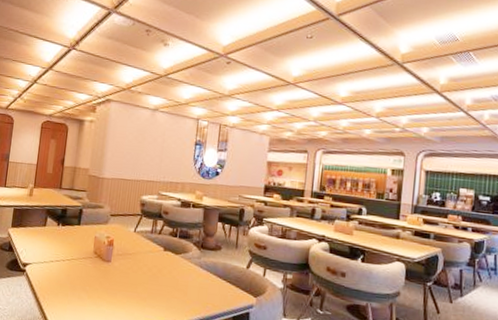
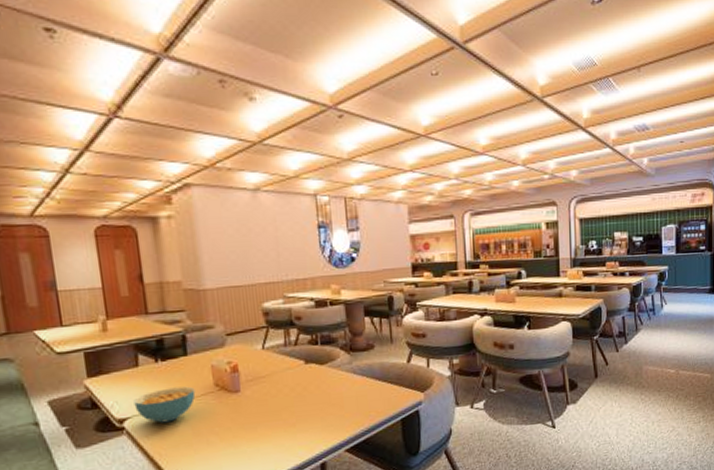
cereal bowl: none [36,247,80,274] -> present [133,386,196,423]

